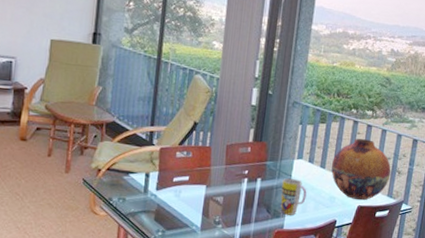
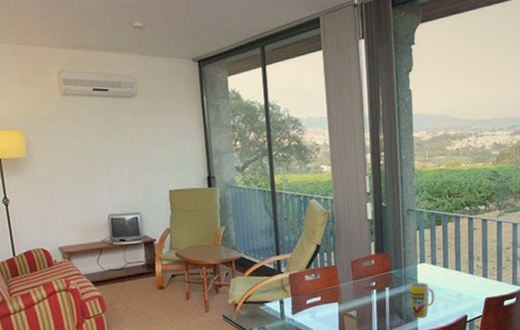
vase: present [331,138,391,201] -> none [454,233,512,293]

